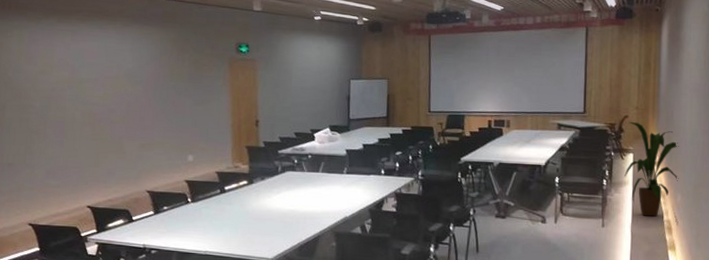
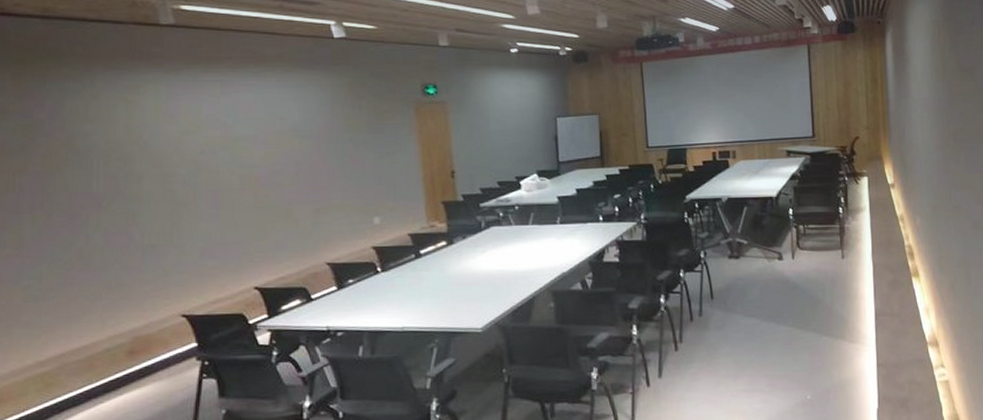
house plant: present [624,121,679,217] -> none [860,142,916,243]

